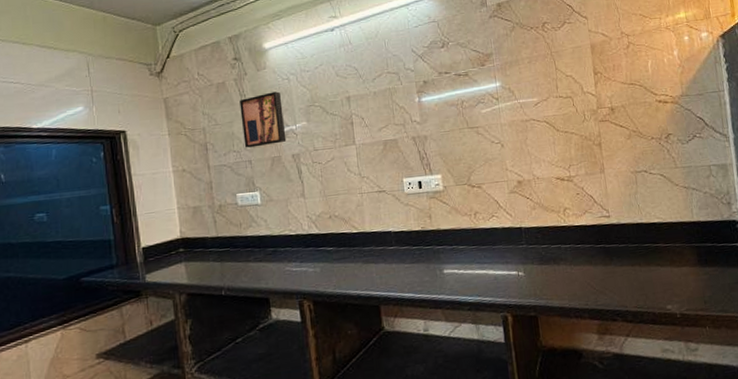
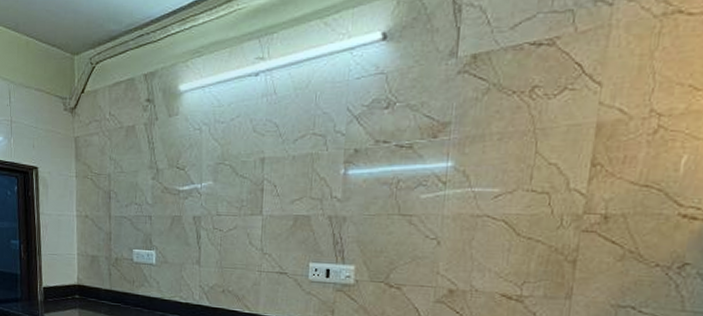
wall art: present [239,91,287,148] -> none [146,143,191,203]

